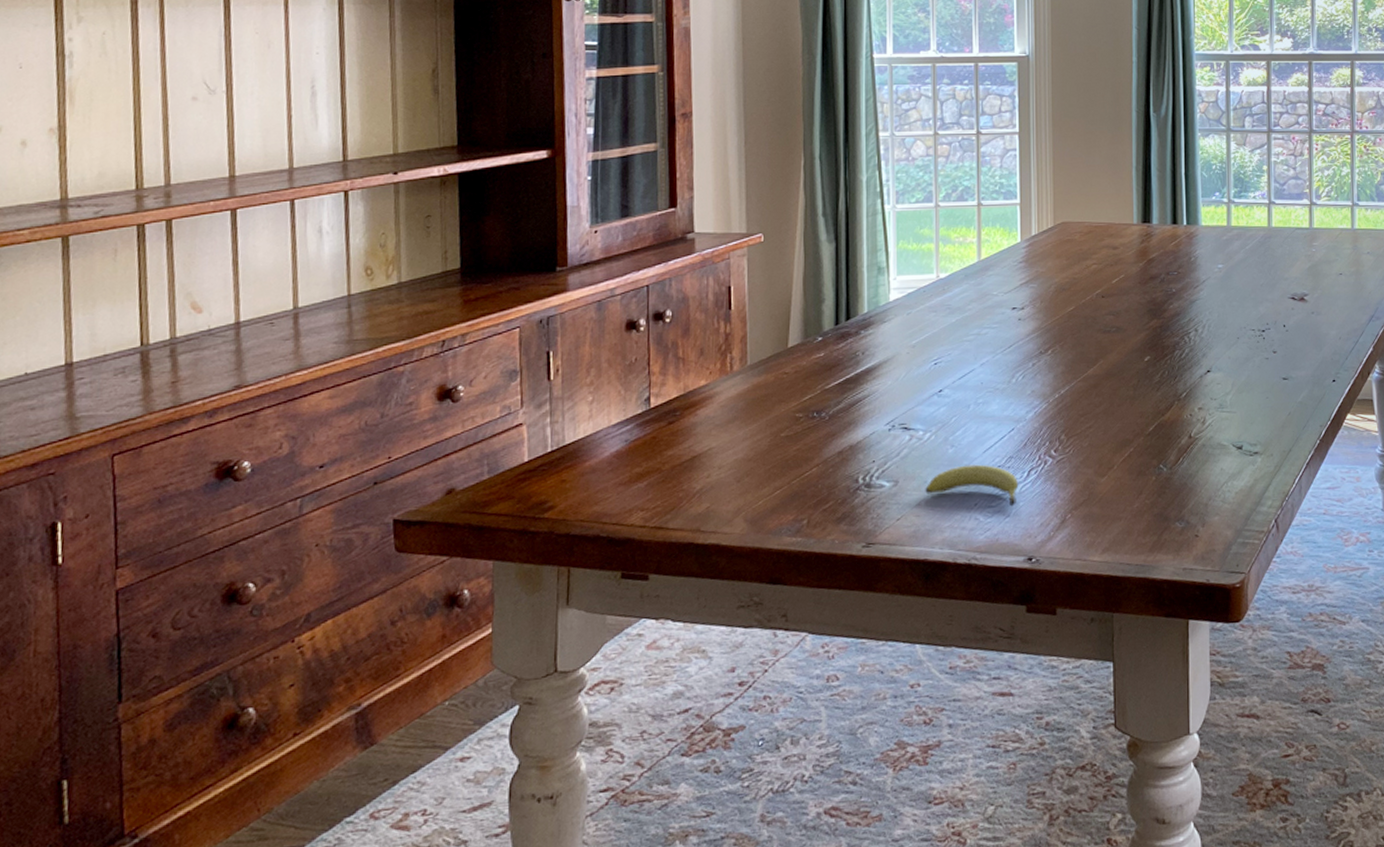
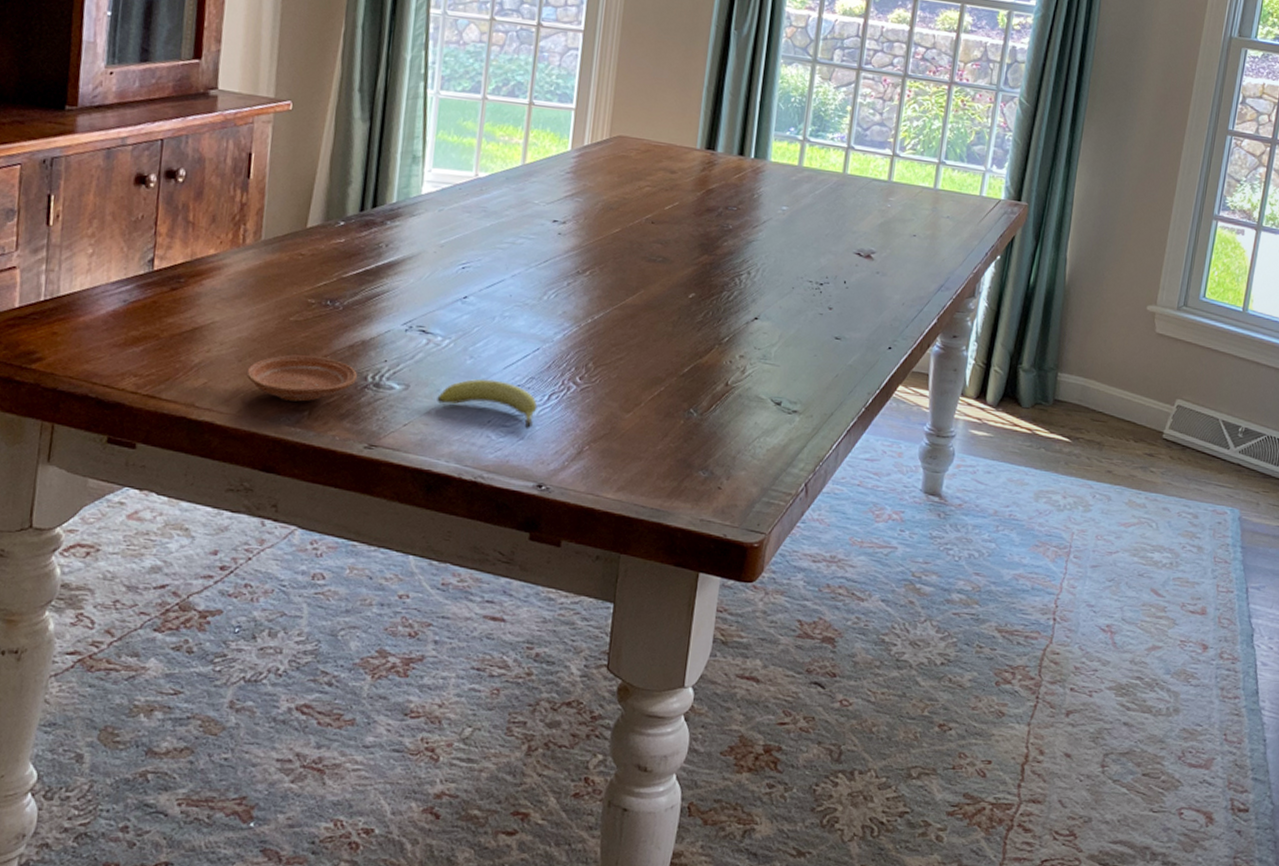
plate: none [746,466,848,513] -> present [246,354,357,402]

